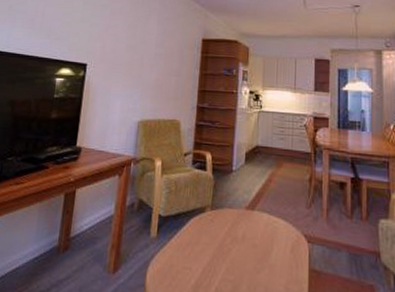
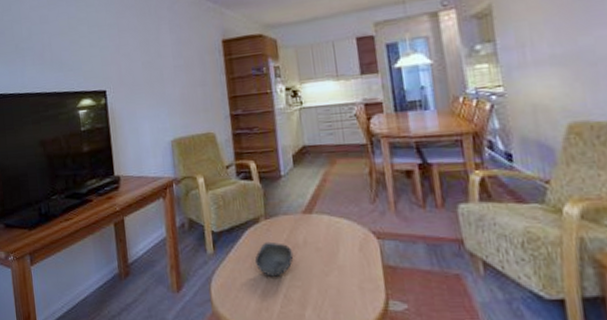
bowl: none [194,232,231,269] -> present [254,241,294,277]

